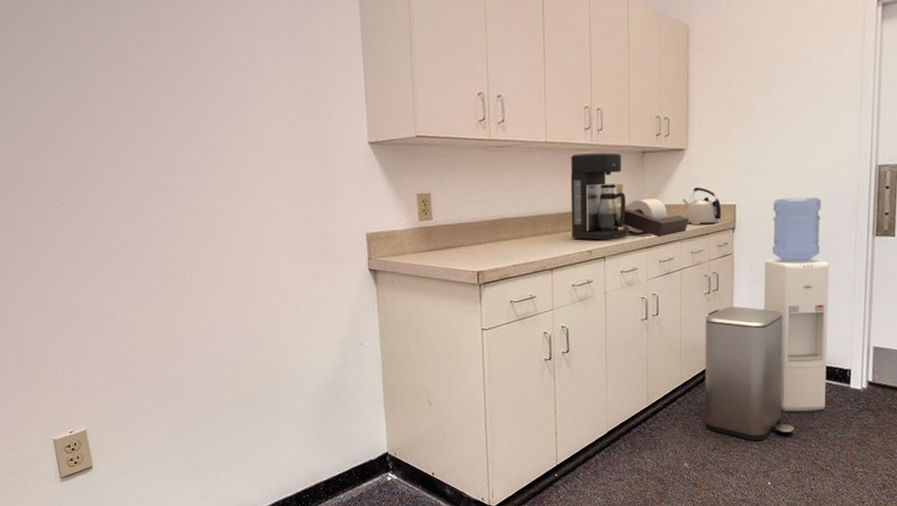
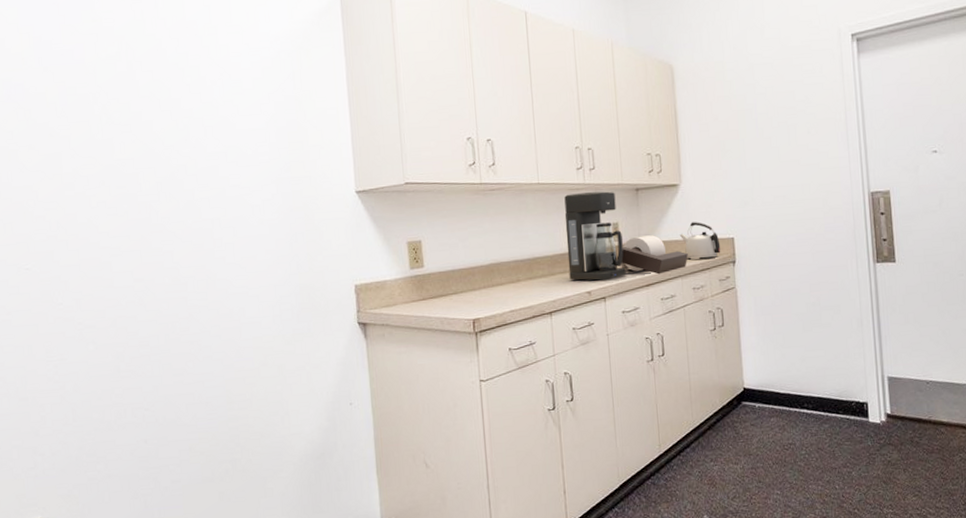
pedal bin: present [704,306,795,442] -> none [713,342,817,487]
water cooler: present [764,197,830,412] -> none [768,226,846,452]

